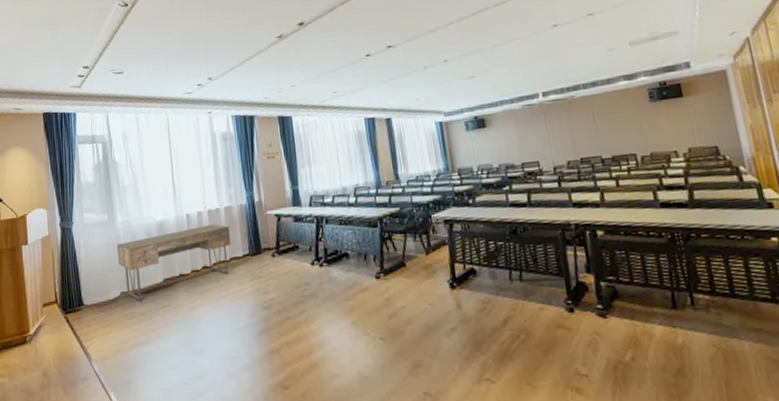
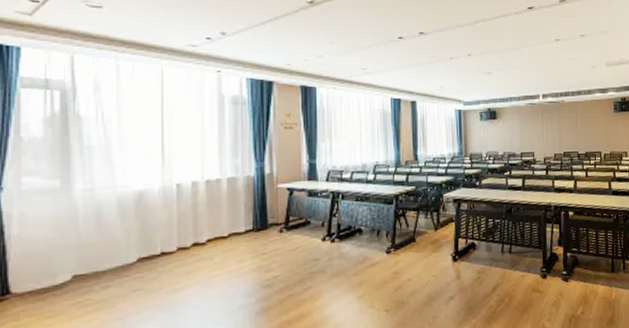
desk: present [117,224,232,302] -> none [73,196,233,286]

